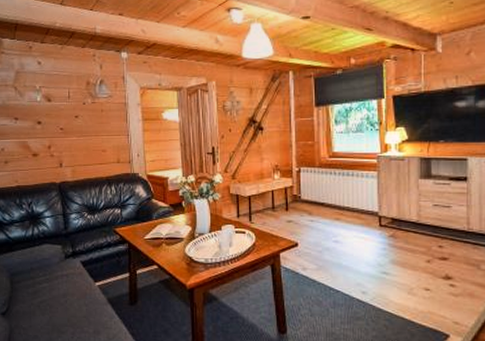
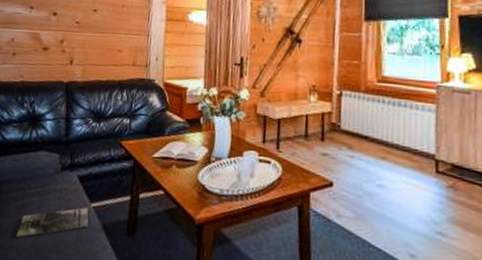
magazine: none [32,286,96,319] -> present [16,206,89,238]

